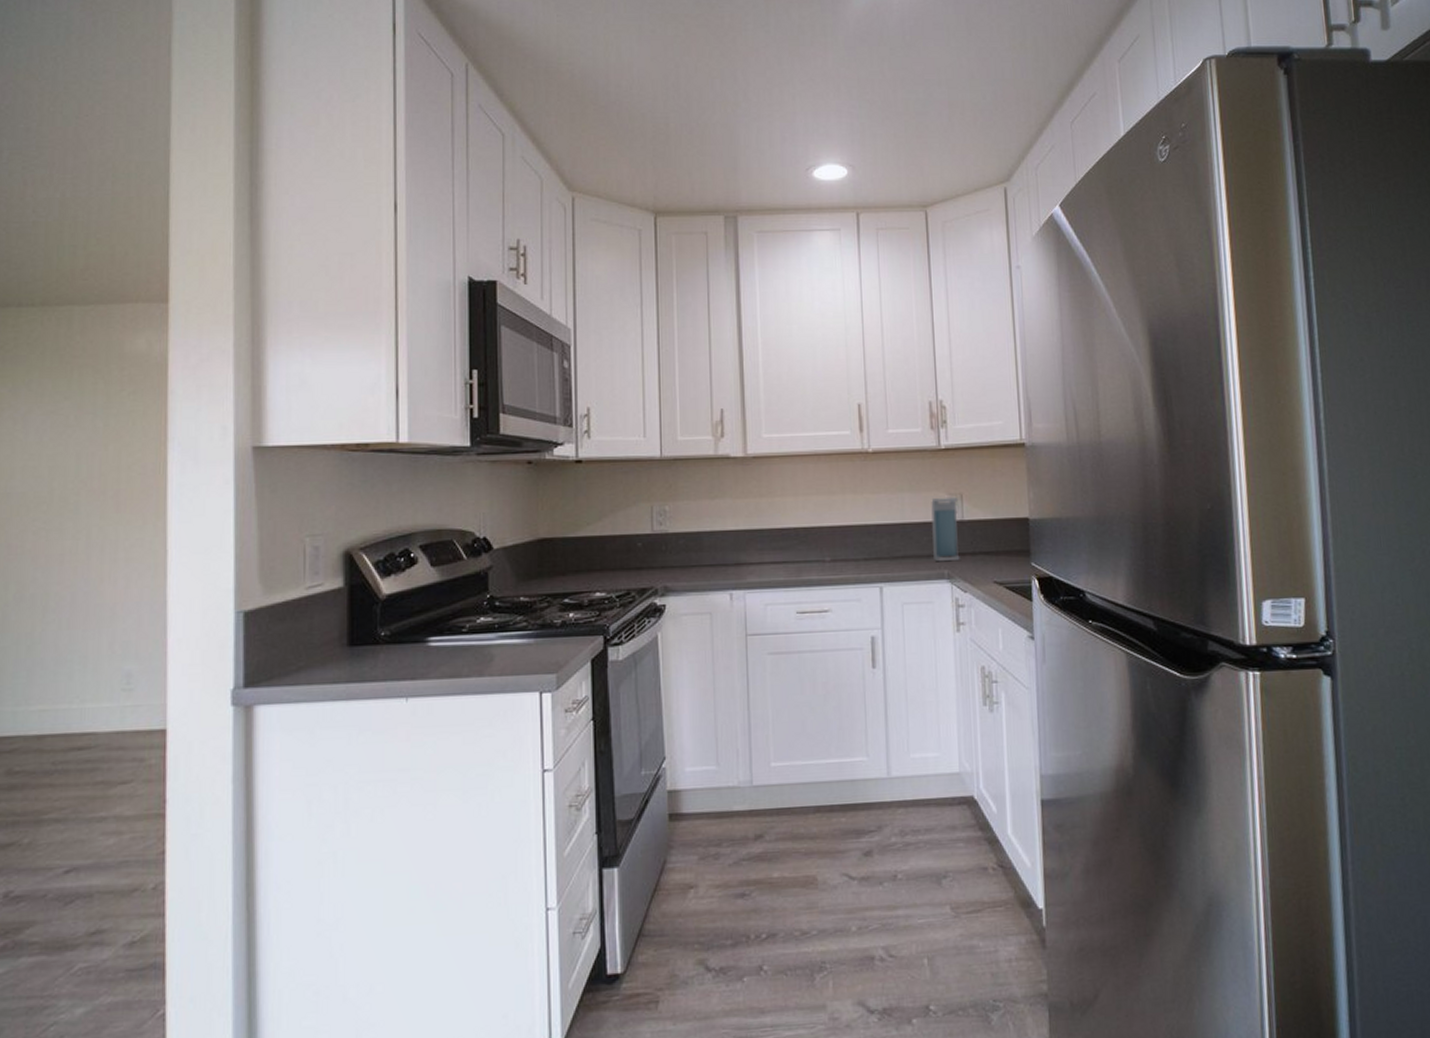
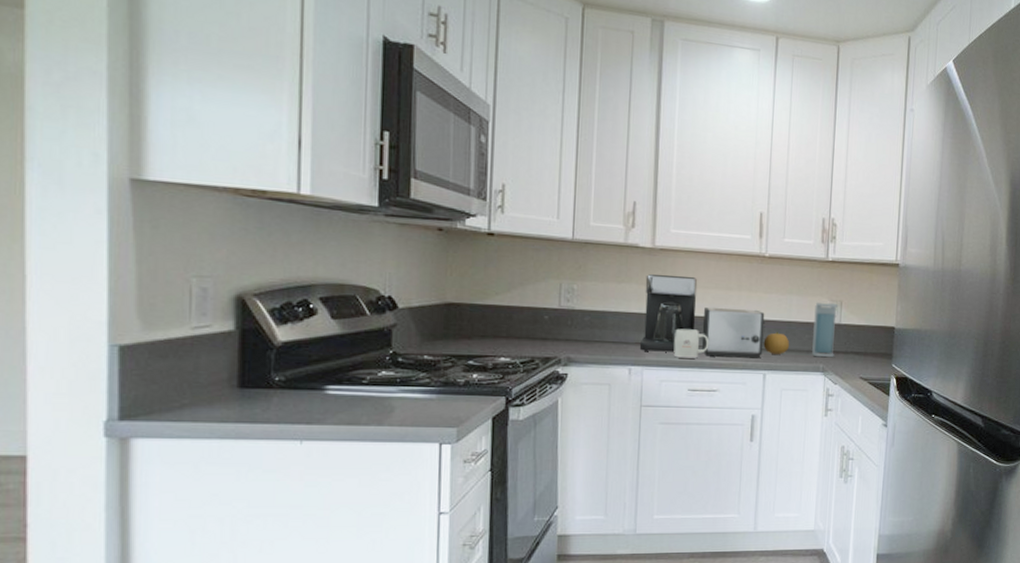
coffee maker: none [739,484,797,572] -> present [639,274,698,352]
mug: none [776,543,815,577] -> present [673,328,709,358]
toaster: none [806,514,877,572] -> present [702,307,766,359]
fruit: none [876,536,907,563] -> present [763,331,790,354]

